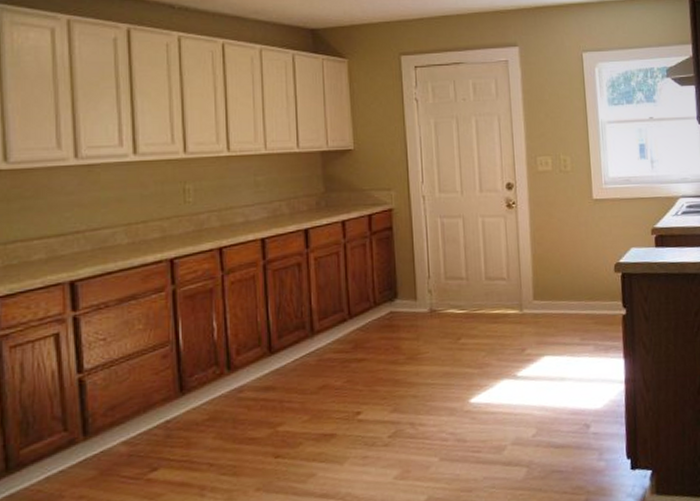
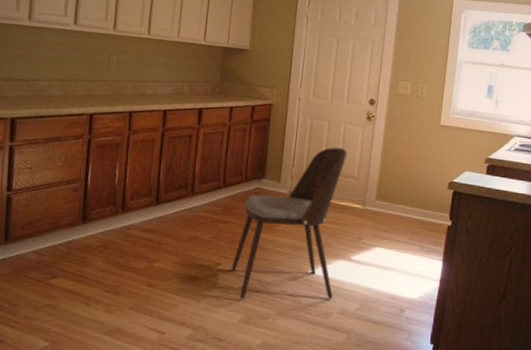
dining chair: none [374,246,503,451] -> present [230,147,348,299]

